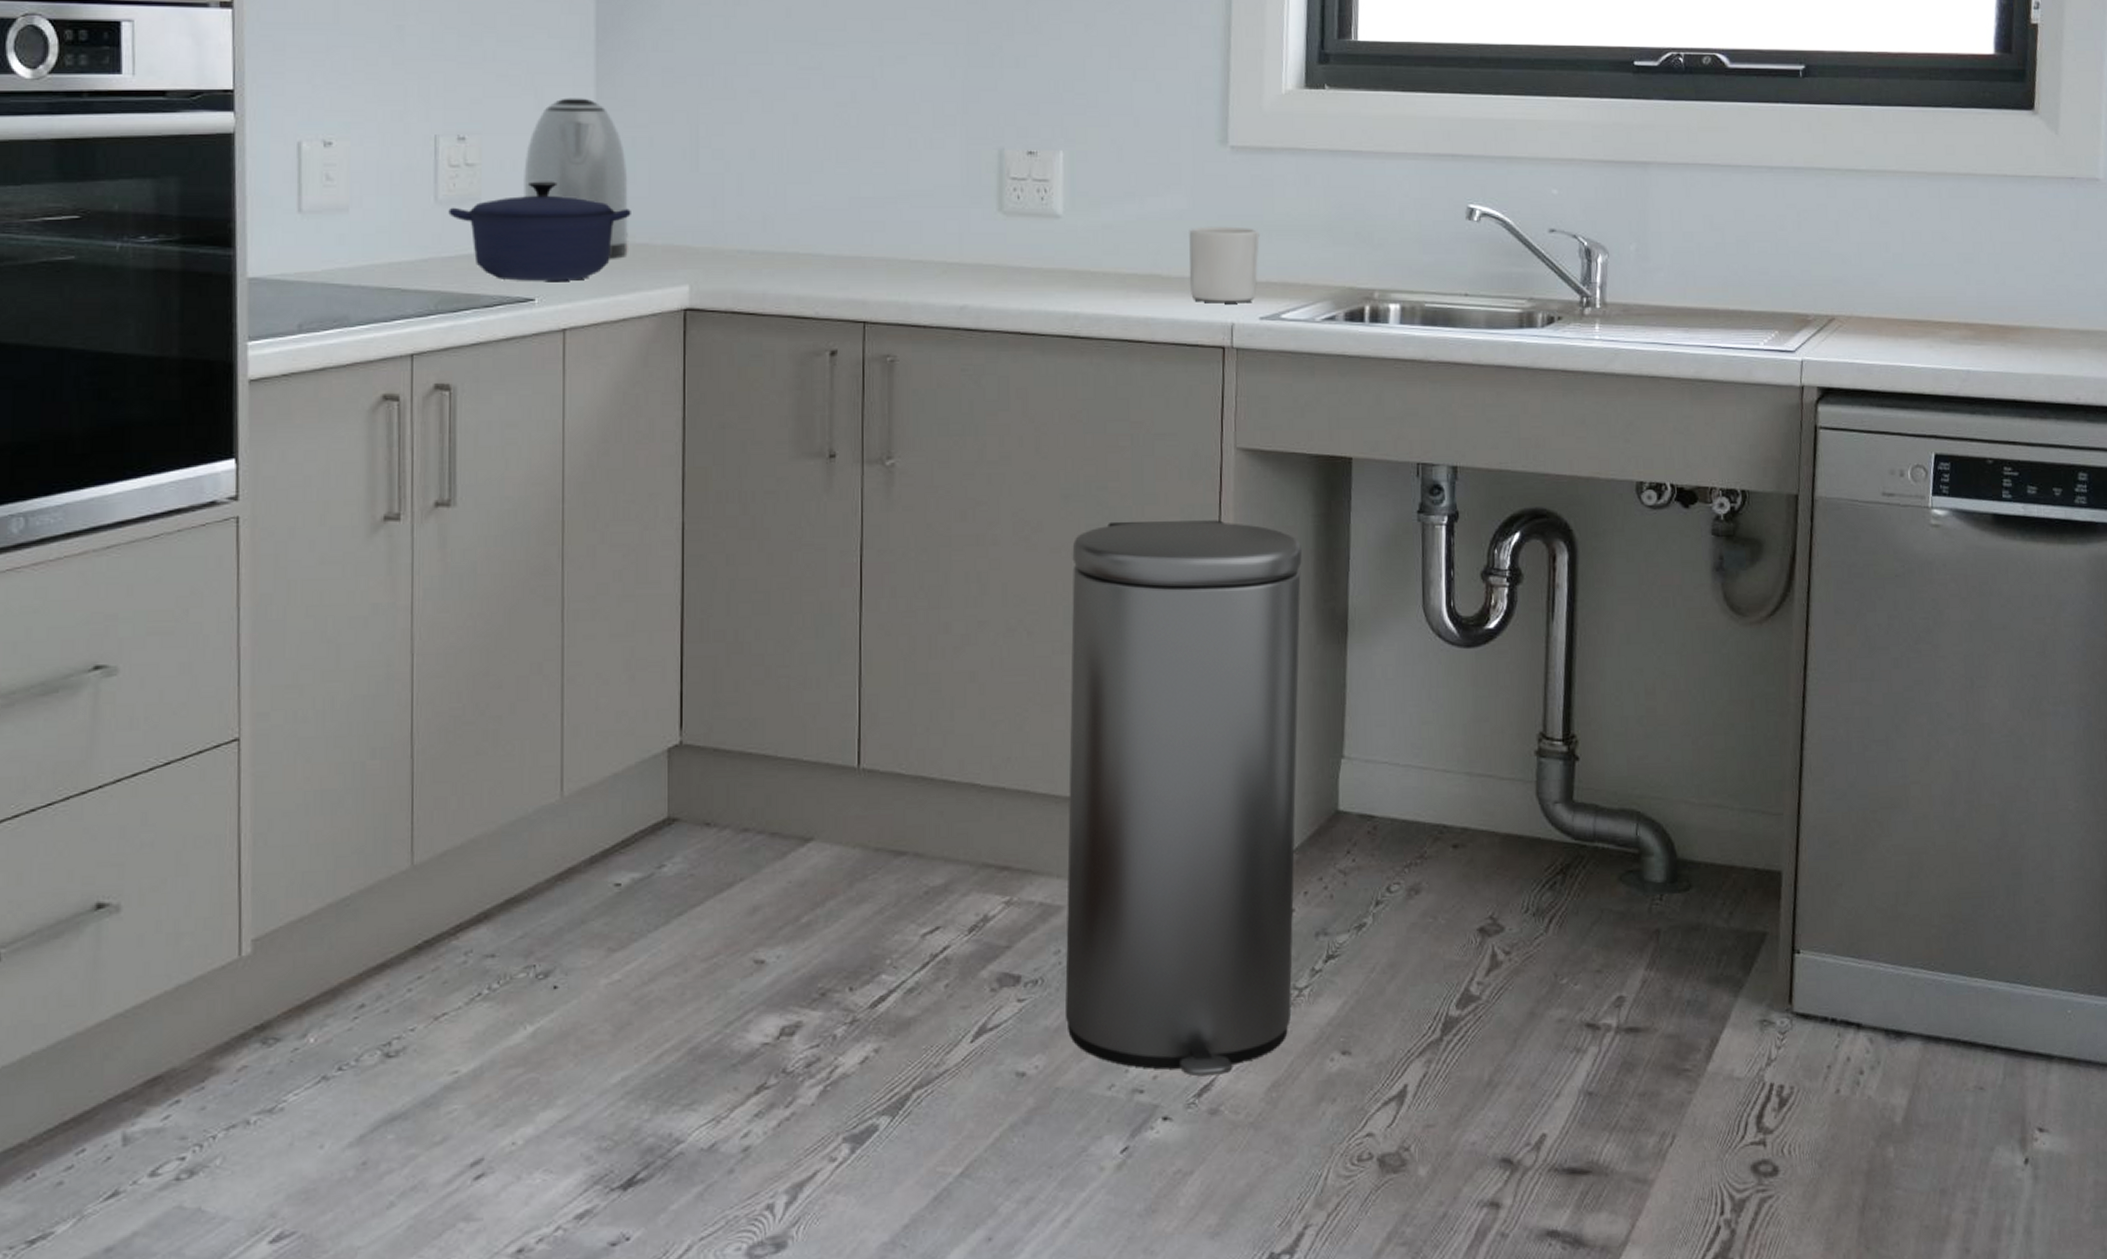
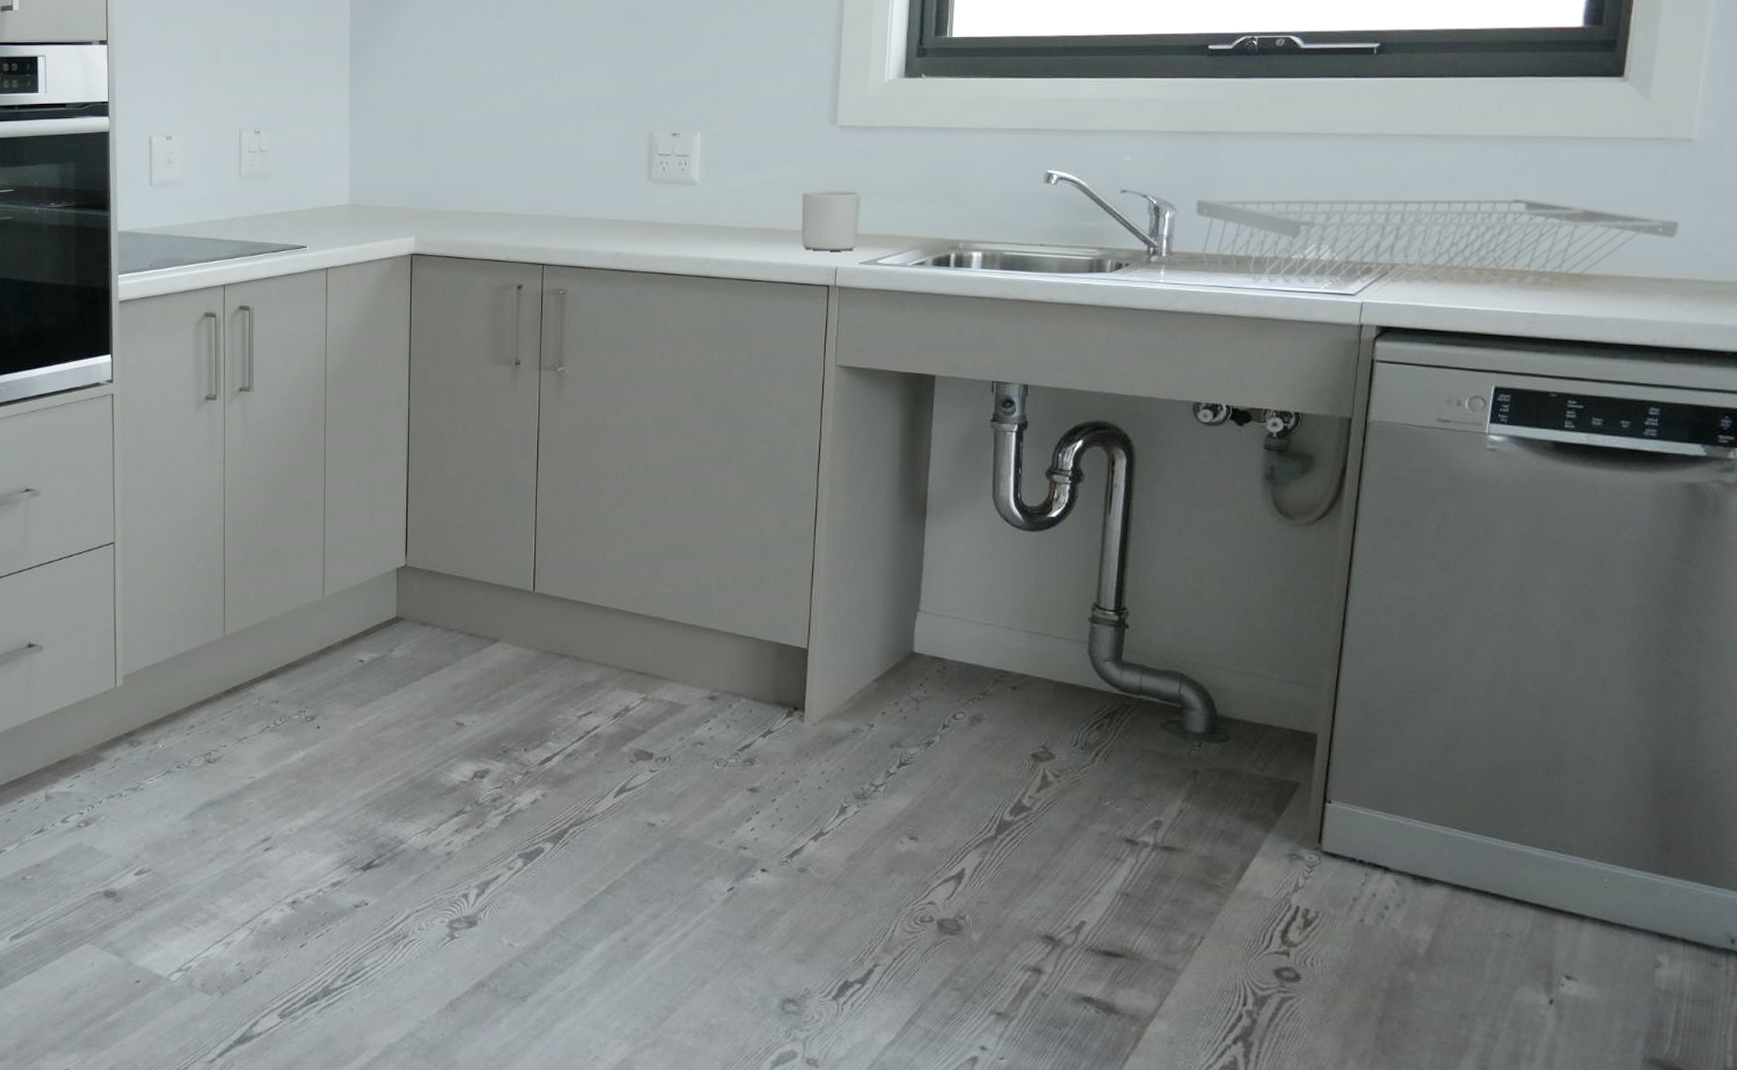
cooking pot: present [448,179,631,282] -> none [248,161,374,234]
kettle: present [524,98,628,259] -> none [299,101,372,218]
pedal bin: present [1065,520,1302,1077] -> none [687,419,889,844]
dish rack: none [1629,241,2093,339] -> present [1196,198,1679,284]

